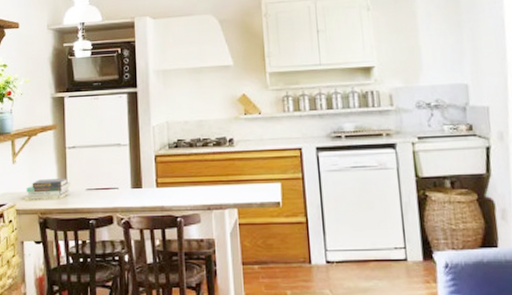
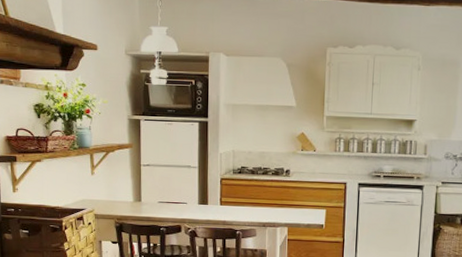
books: present [25,177,71,201] -> none [103,190,145,209]

